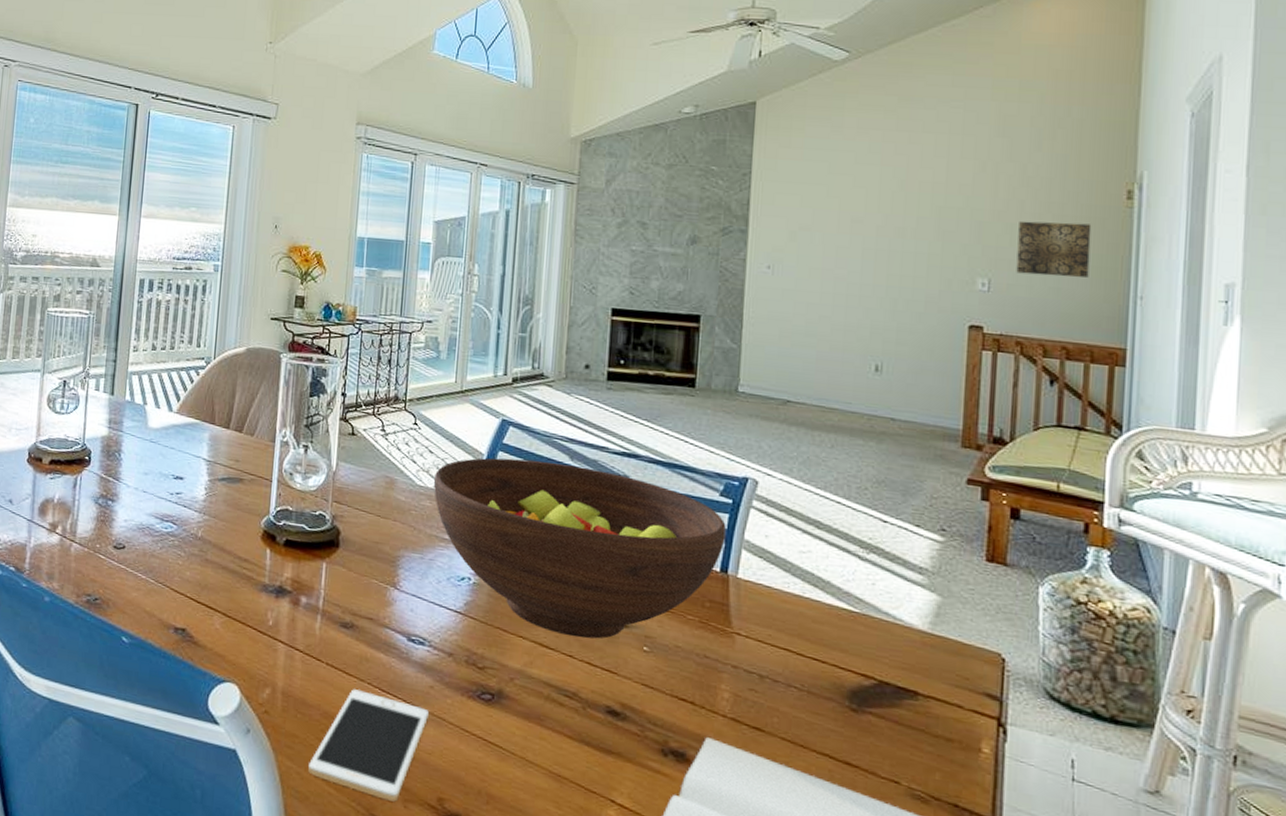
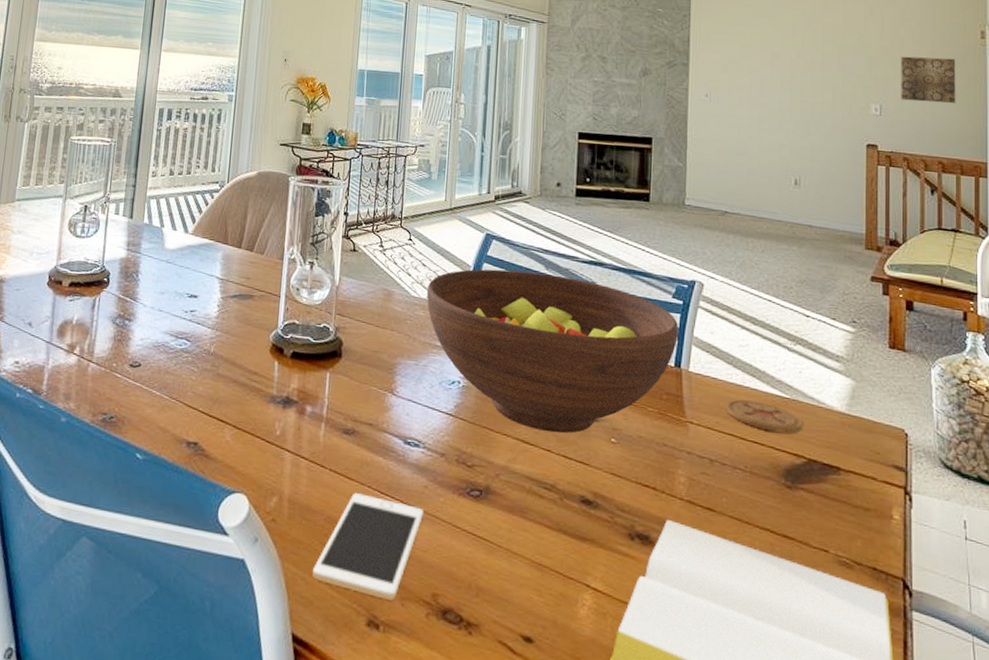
coaster: none [780,611,875,651] -> present [726,399,803,433]

